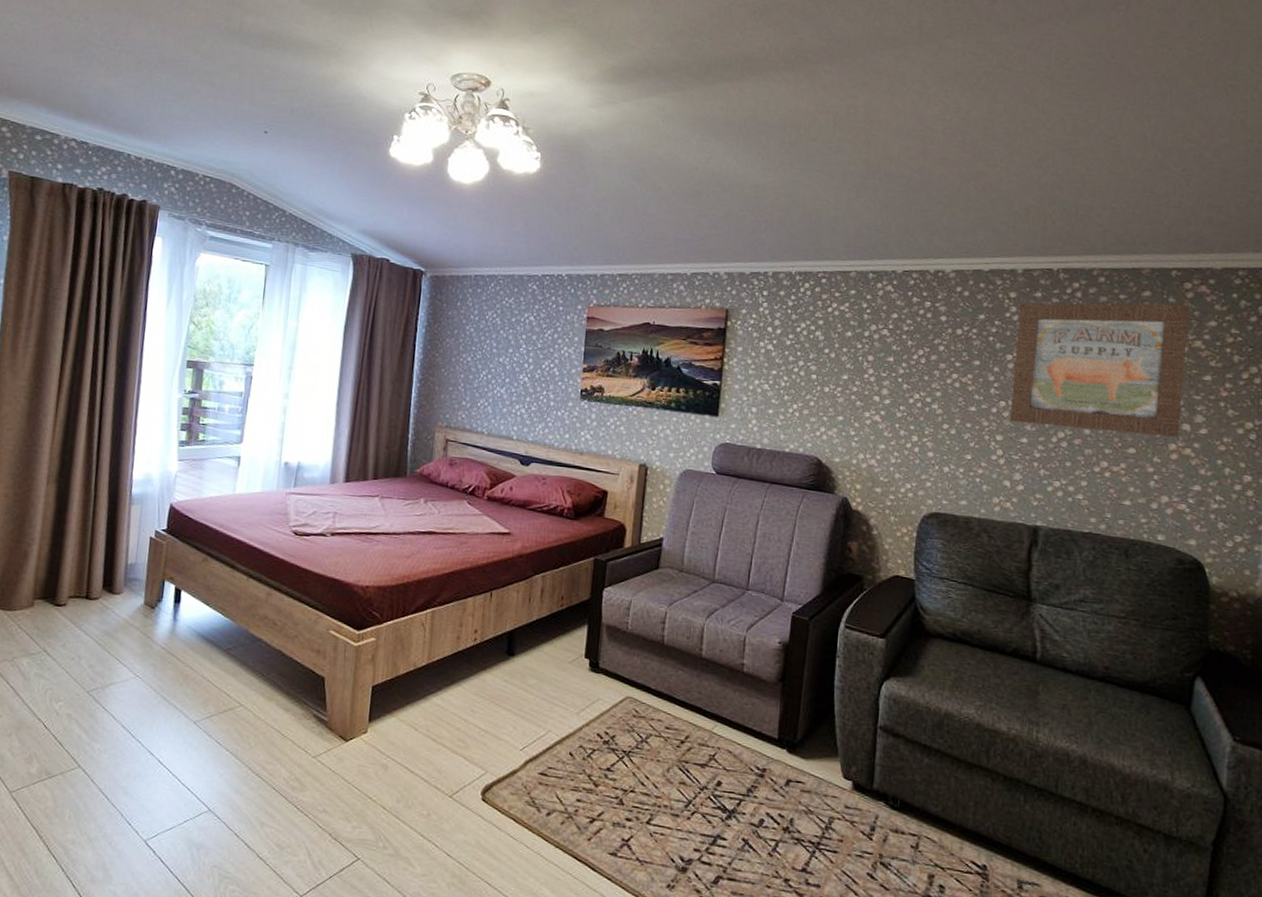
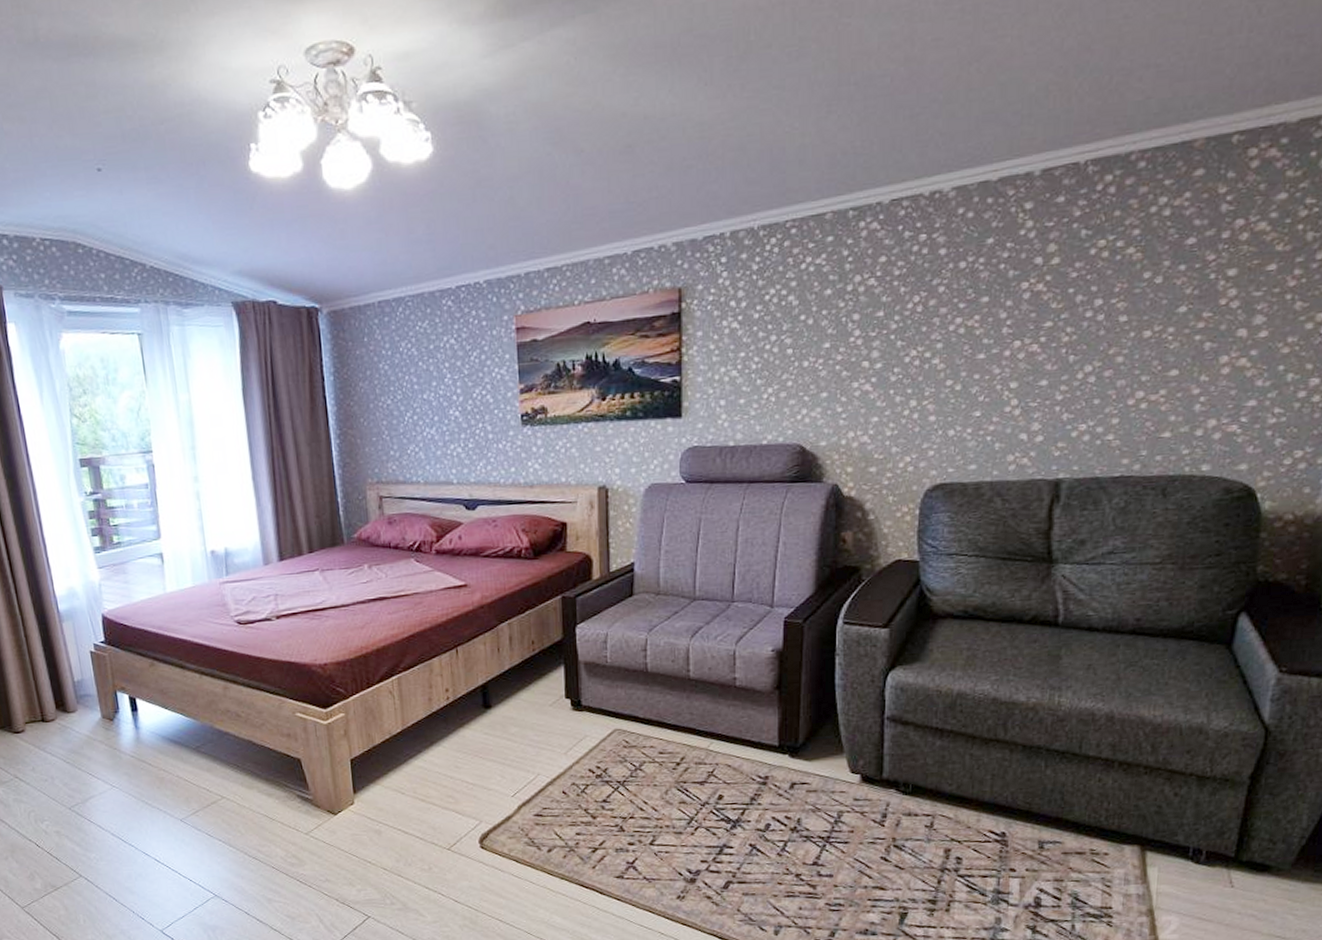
wall art: present [1009,303,1189,438] -> none [1026,177,1254,364]

